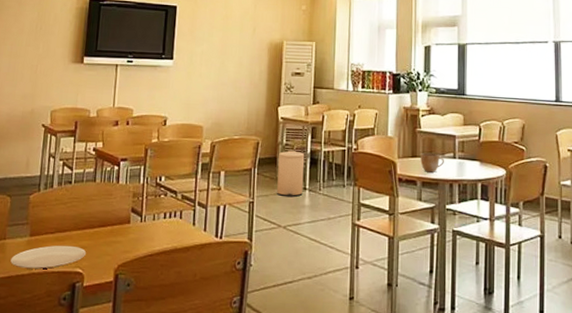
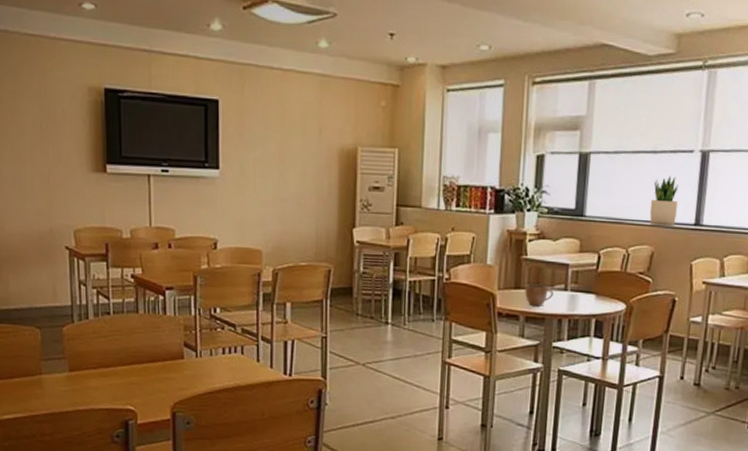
plate: present [10,245,87,270] -> none [51,381,137,406]
pedal bin: present [277,150,305,197] -> none [354,279,386,332]
planter: none [519,62,540,103] -> present [649,176,678,227]

